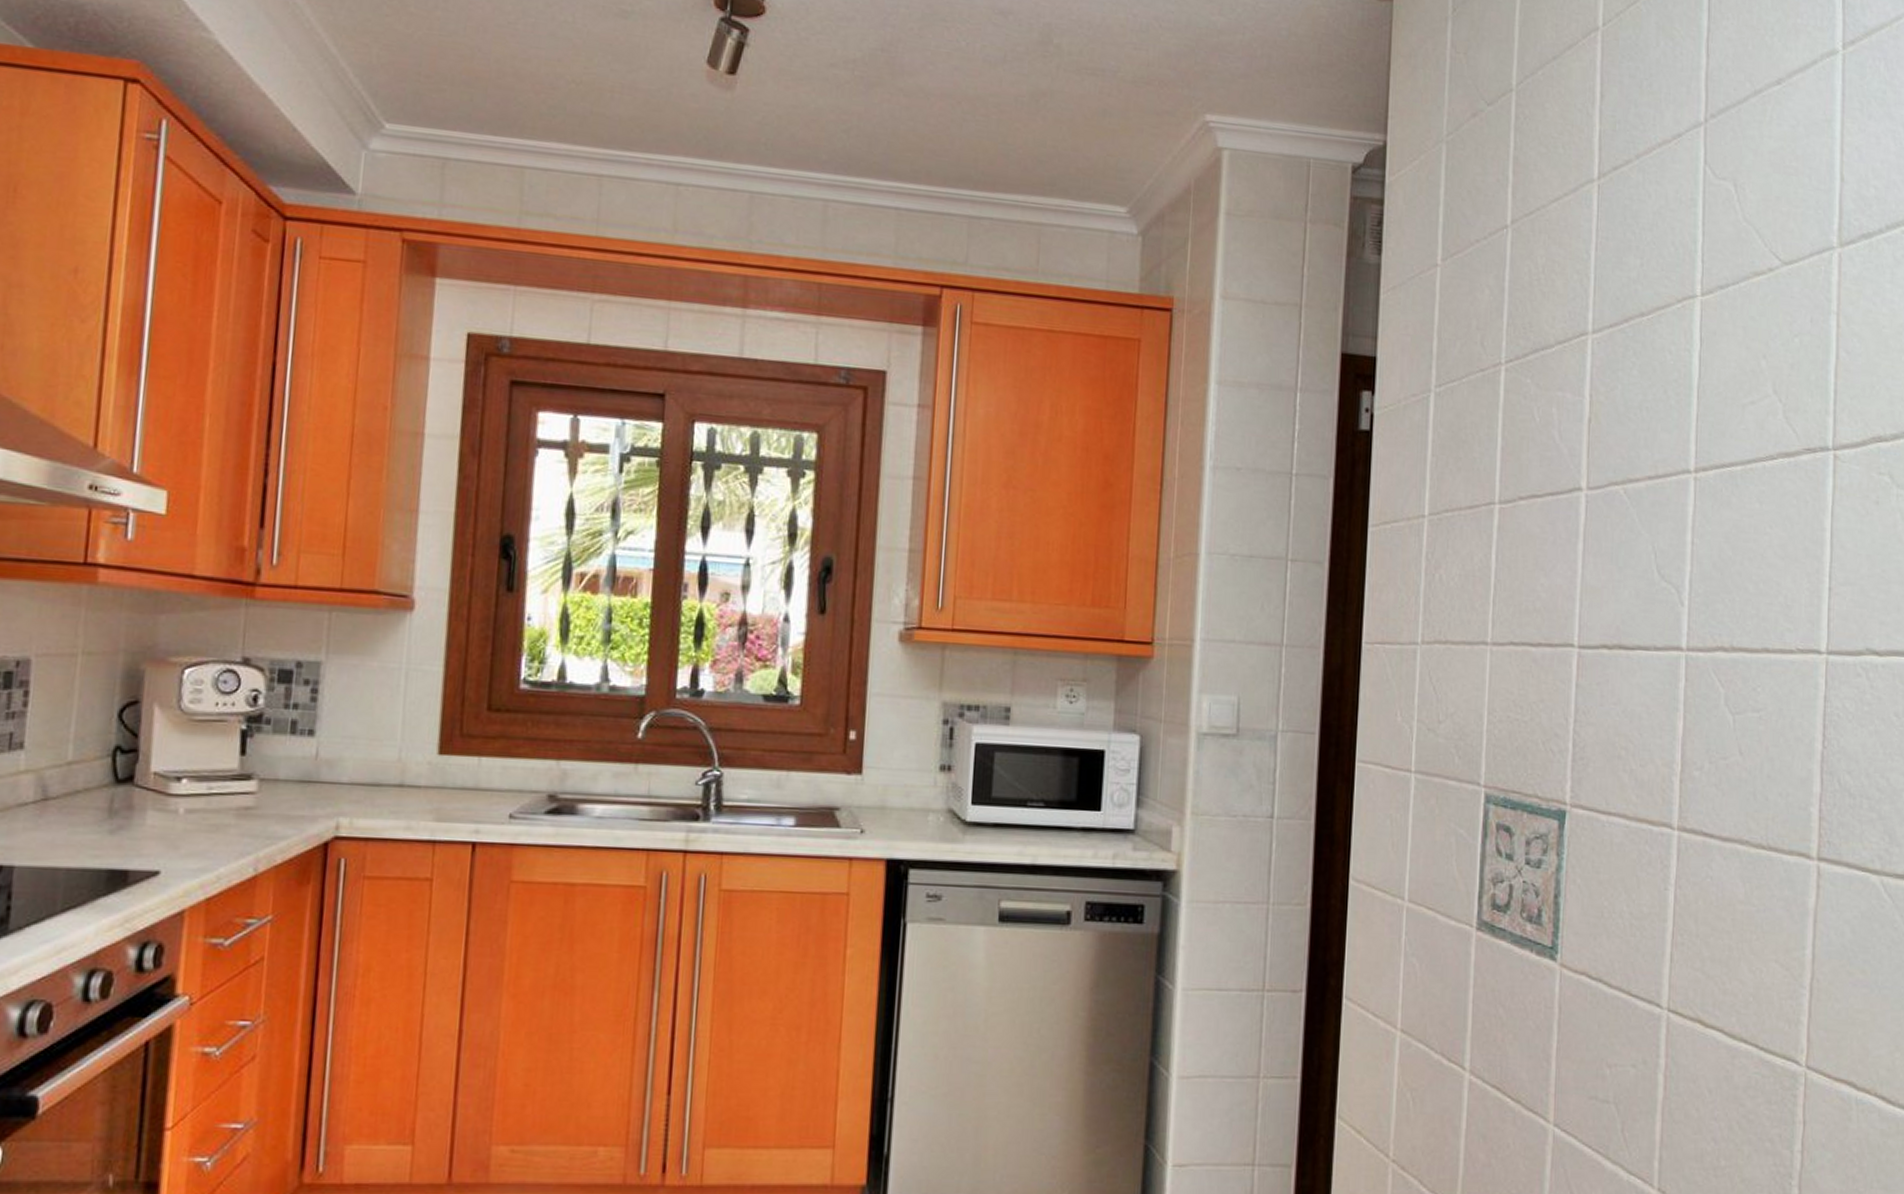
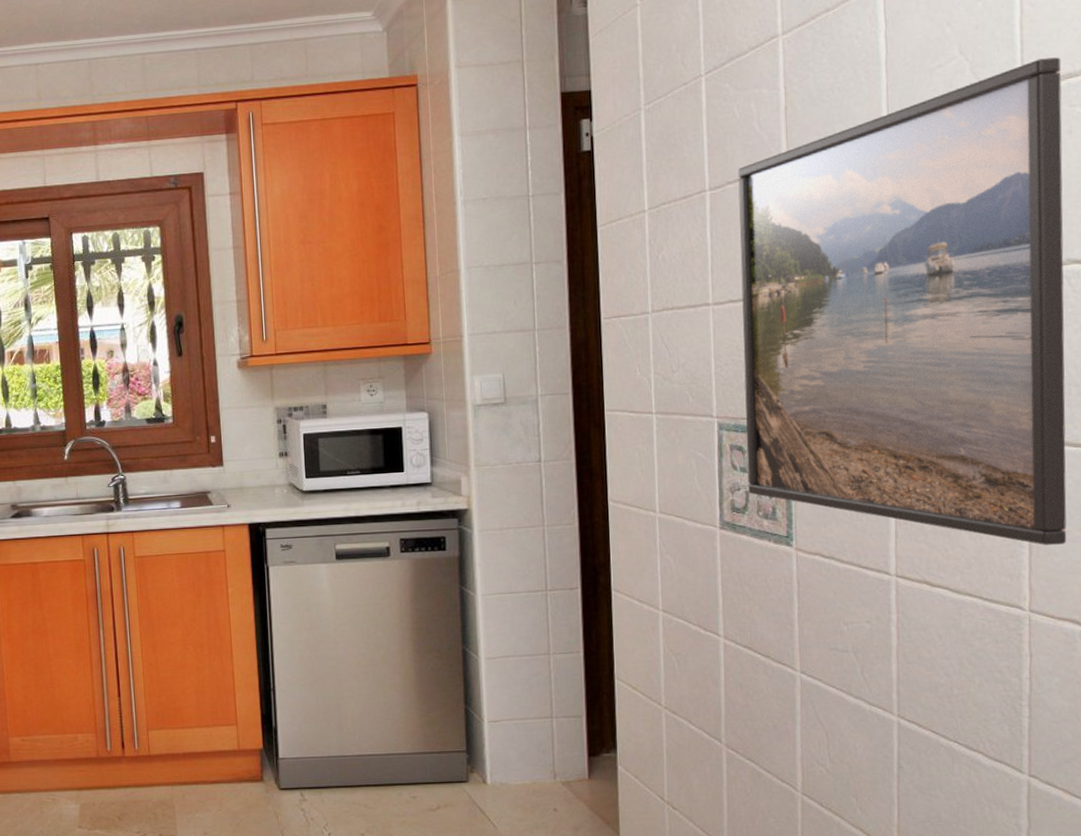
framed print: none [1513,414,1873,988] -> present [738,57,1067,545]

